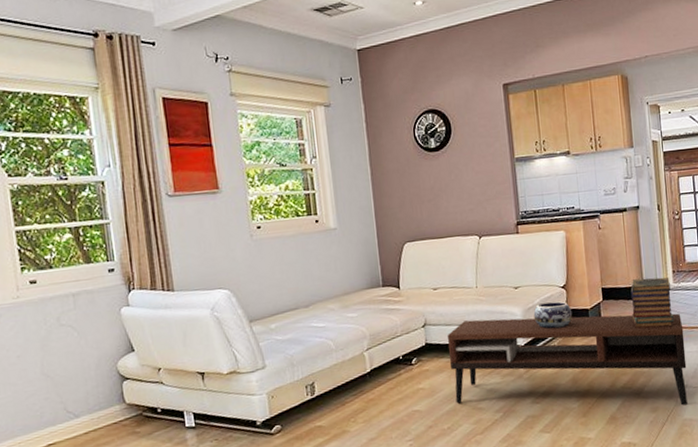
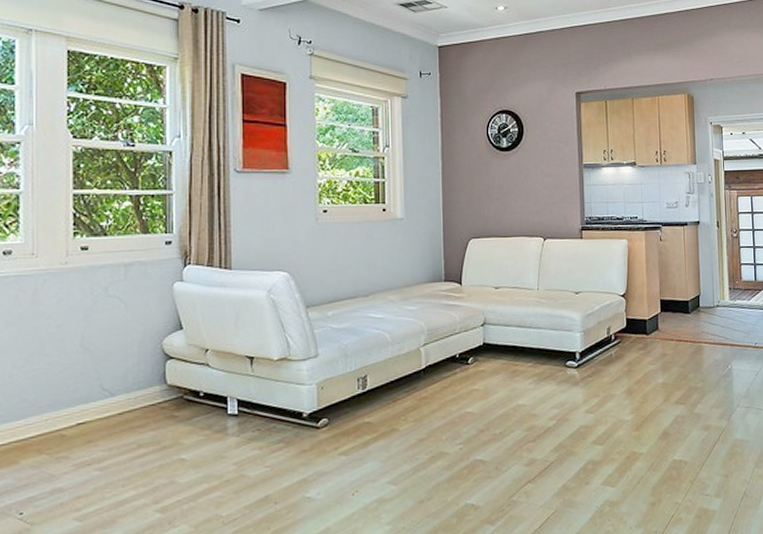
coffee table: present [447,313,688,406] -> none [505,322,739,425]
decorative bowl: present [533,301,573,329] -> none [592,309,631,338]
book stack: present [630,277,674,329] -> none [688,293,729,344]

